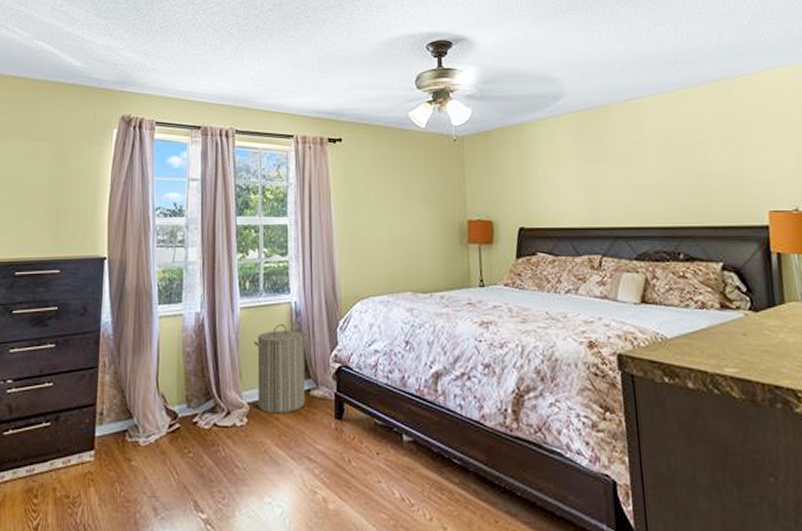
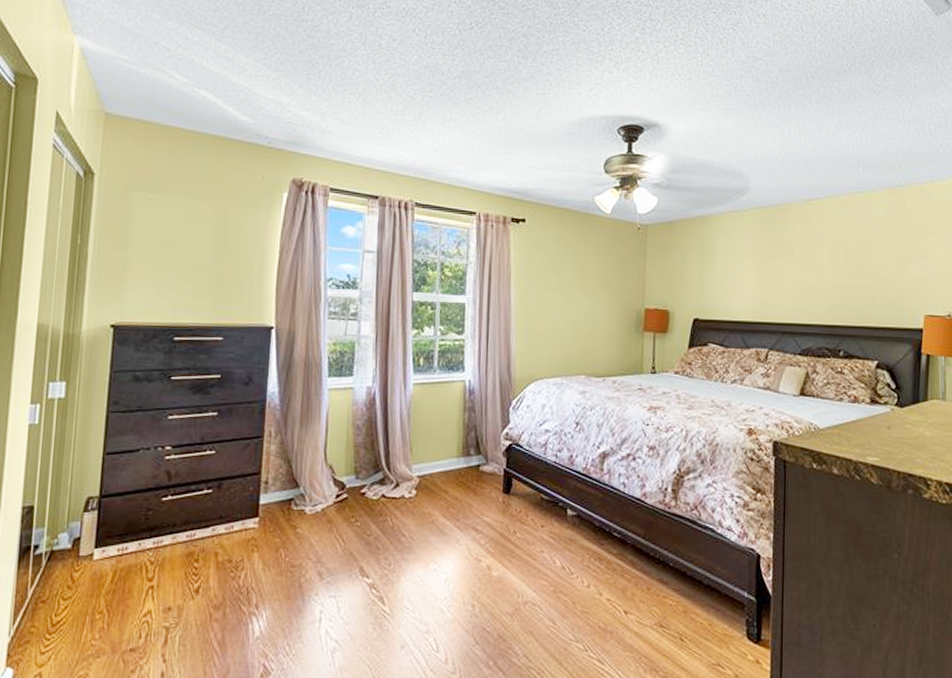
laundry hamper: present [253,323,307,414] -> none [425,400,480,487]

